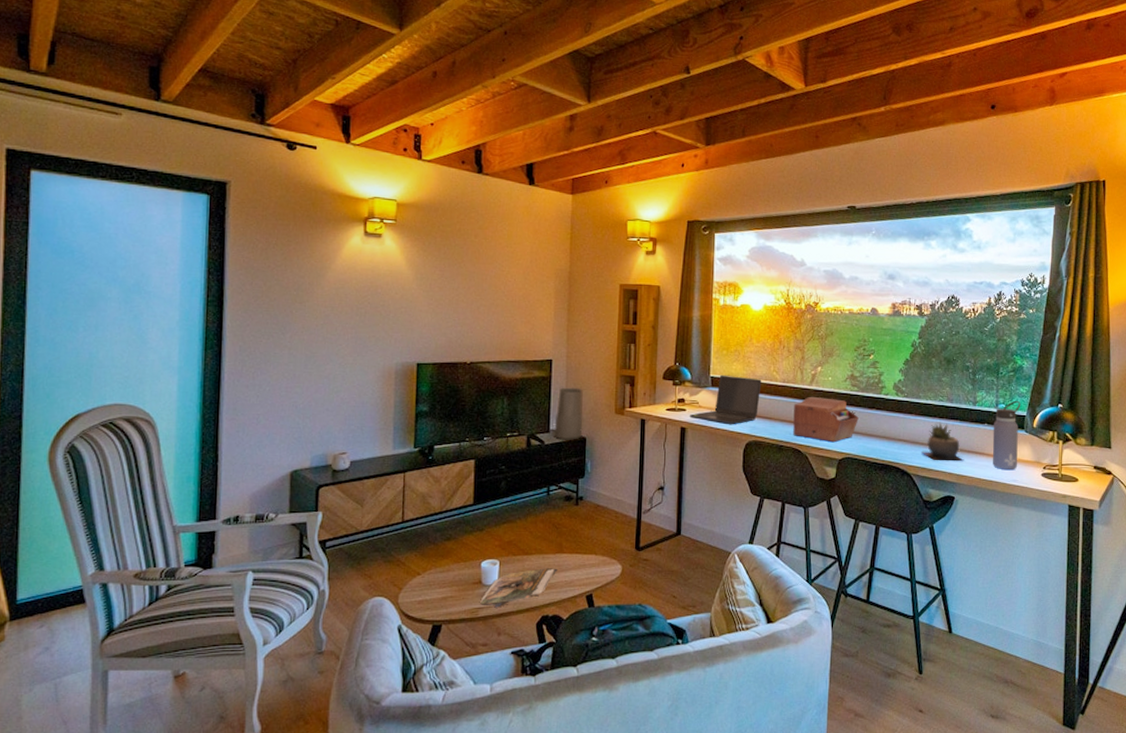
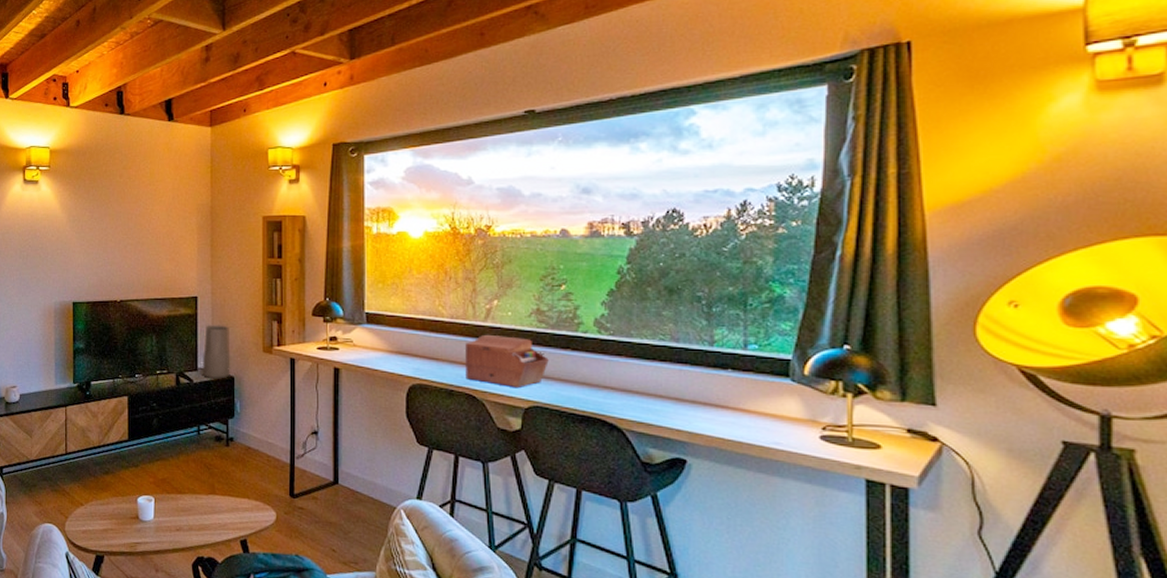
magazine: present [480,568,557,608] -> none [138,508,211,545]
laptop: present [690,374,762,425] -> none [344,310,425,366]
succulent plant: present [921,423,964,462] -> none [636,367,698,416]
water bottle: present [992,400,1021,471] -> none [740,339,783,430]

